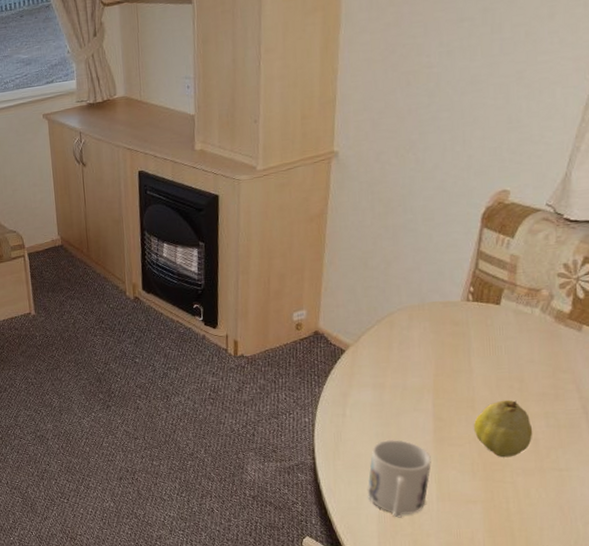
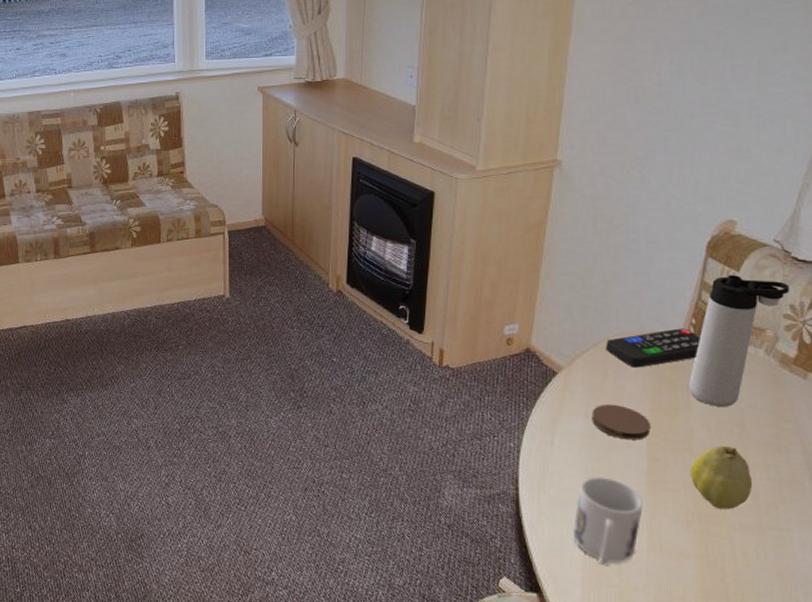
coaster: none [379,373,435,405] -> present [592,404,650,440]
remote control: none [389,297,480,338] -> present [606,328,702,368]
thermos bottle: none [470,242,563,366] -> present [689,275,790,408]

